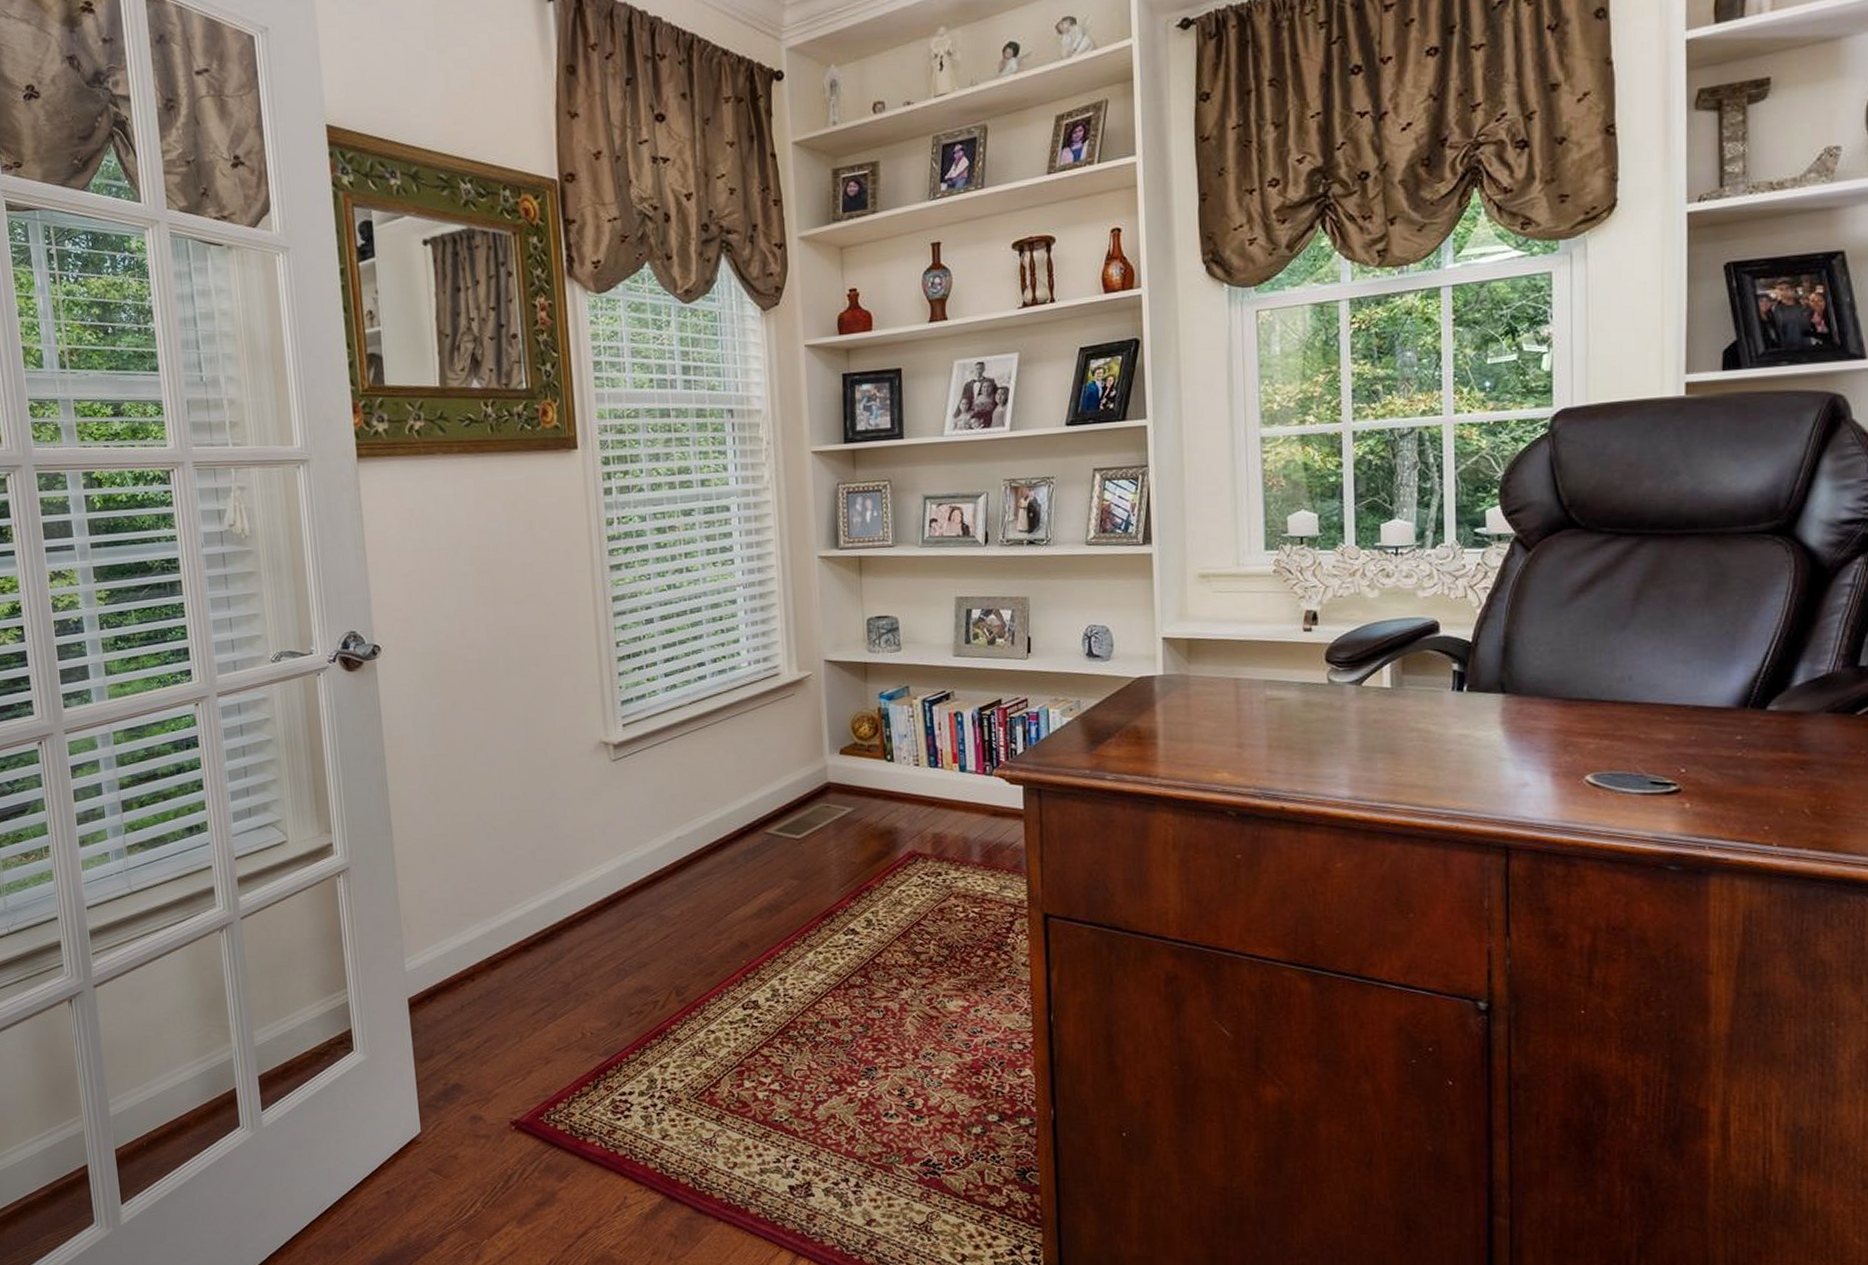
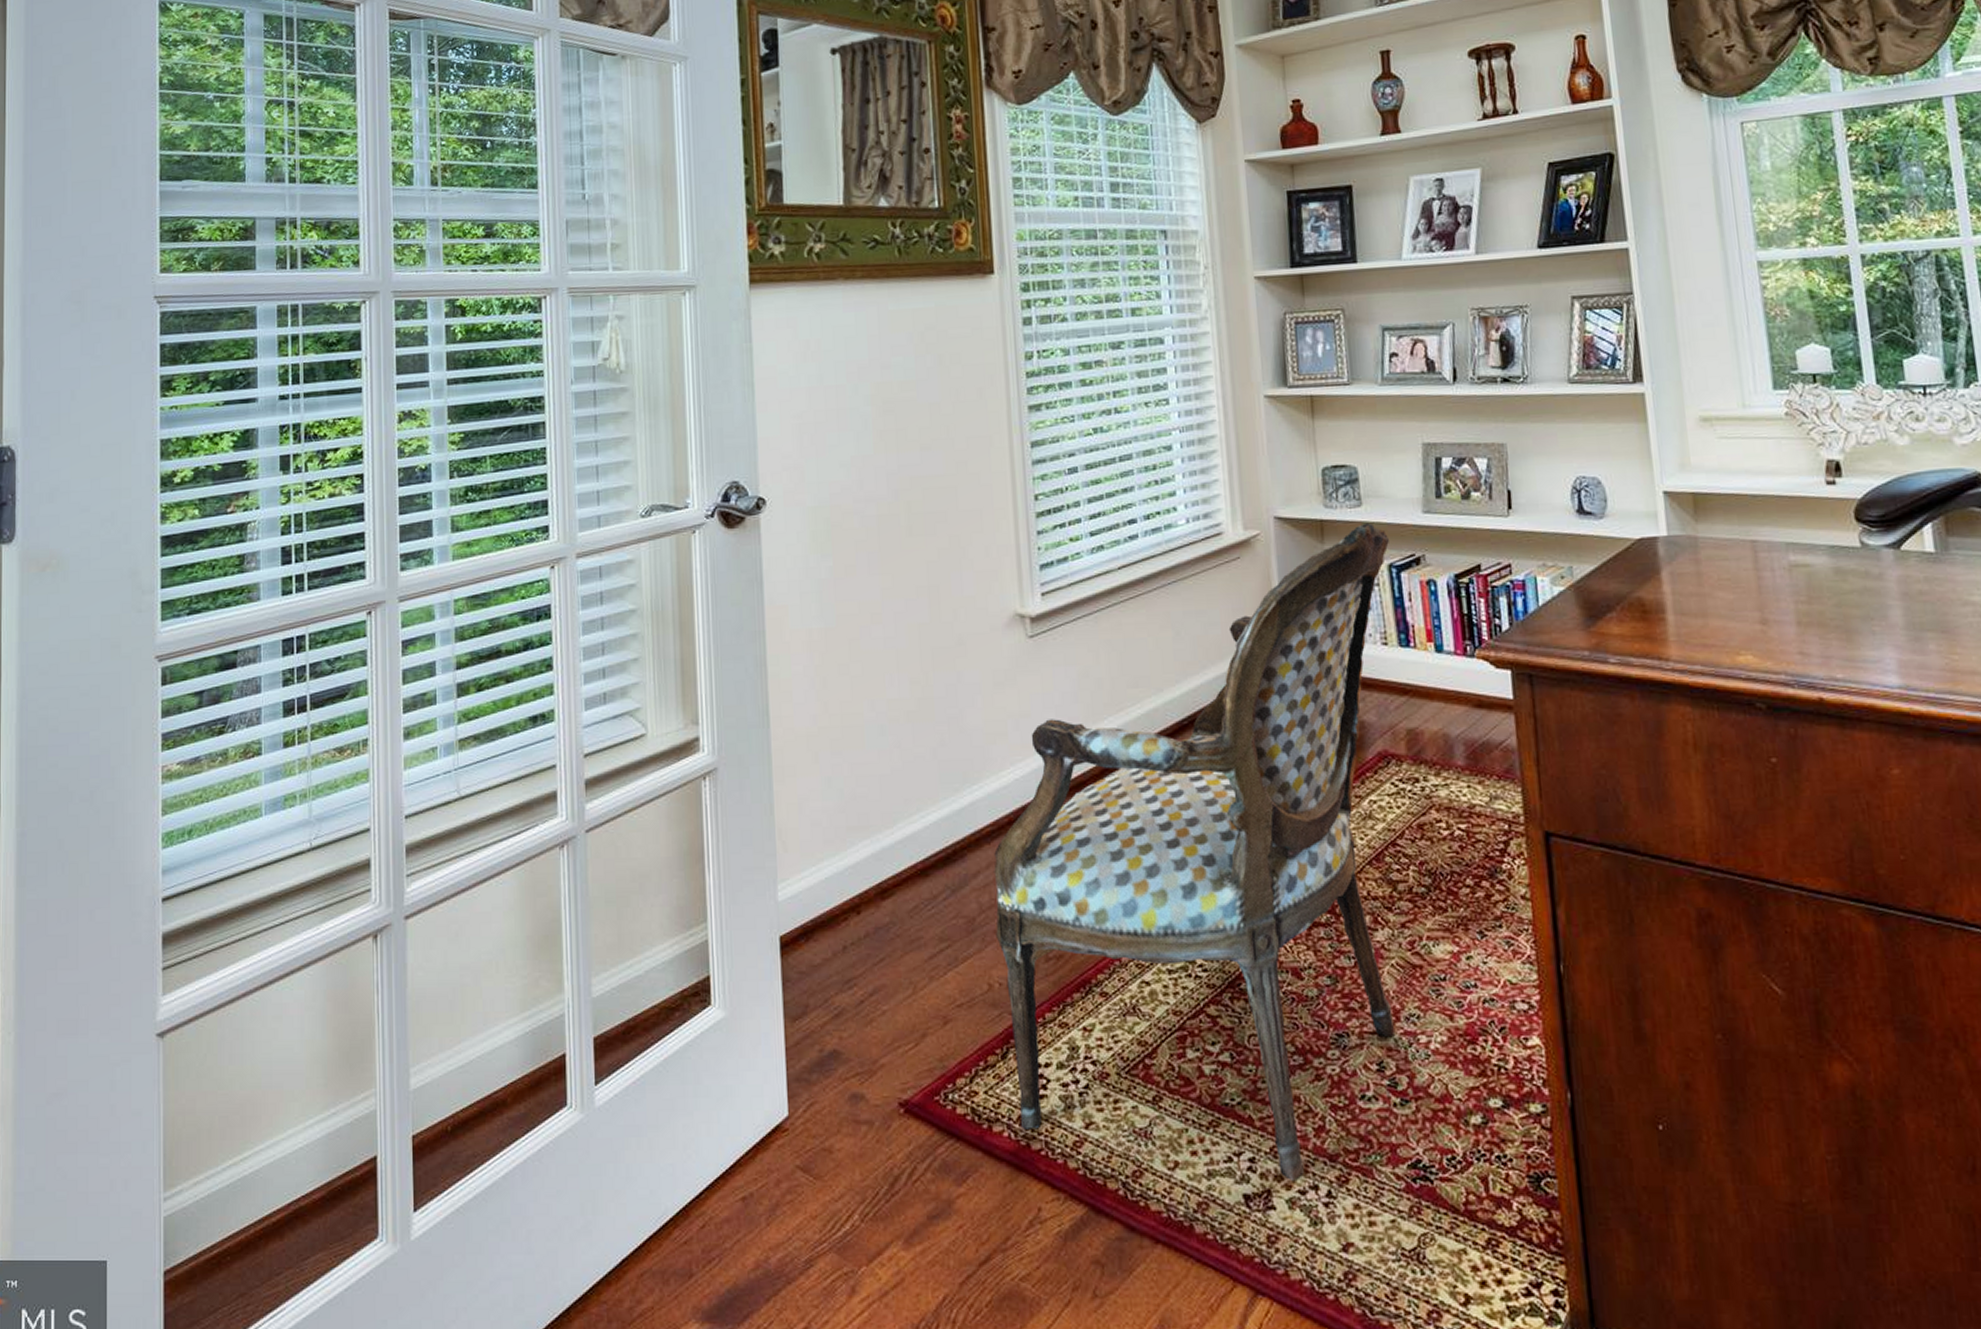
armchair: none [585,664,923,1176] -> present [994,522,1396,1182]

